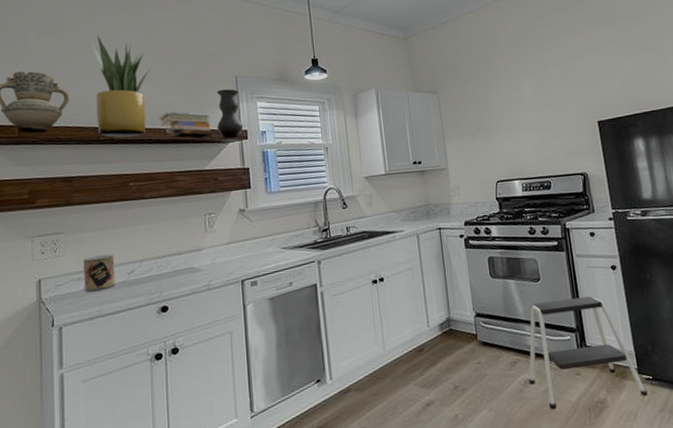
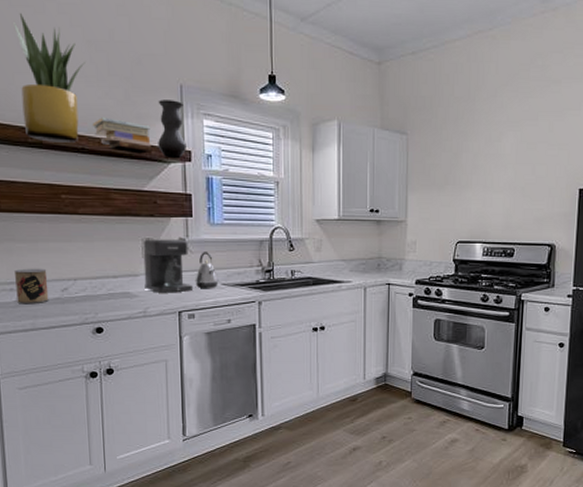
coffee maker: none [205,210,255,265] -> present [143,239,194,293]
kettle: none [255,219,279,256] -> present [195,252,219,289]
step stool: present [528,296,648,410] -> none [455,370,568,468]

